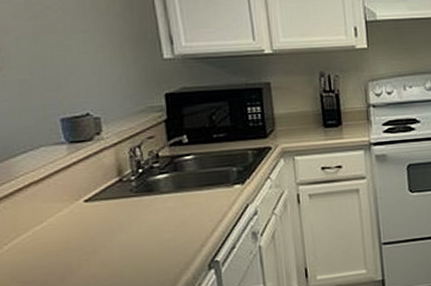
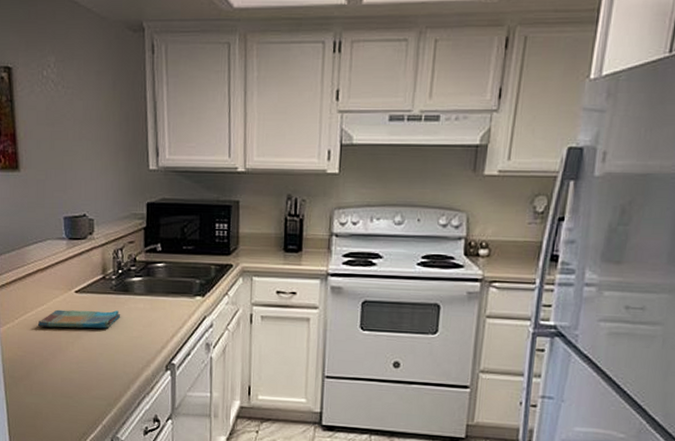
dish towel: none [37,214,147,249] -> present [38,309,121,329]

